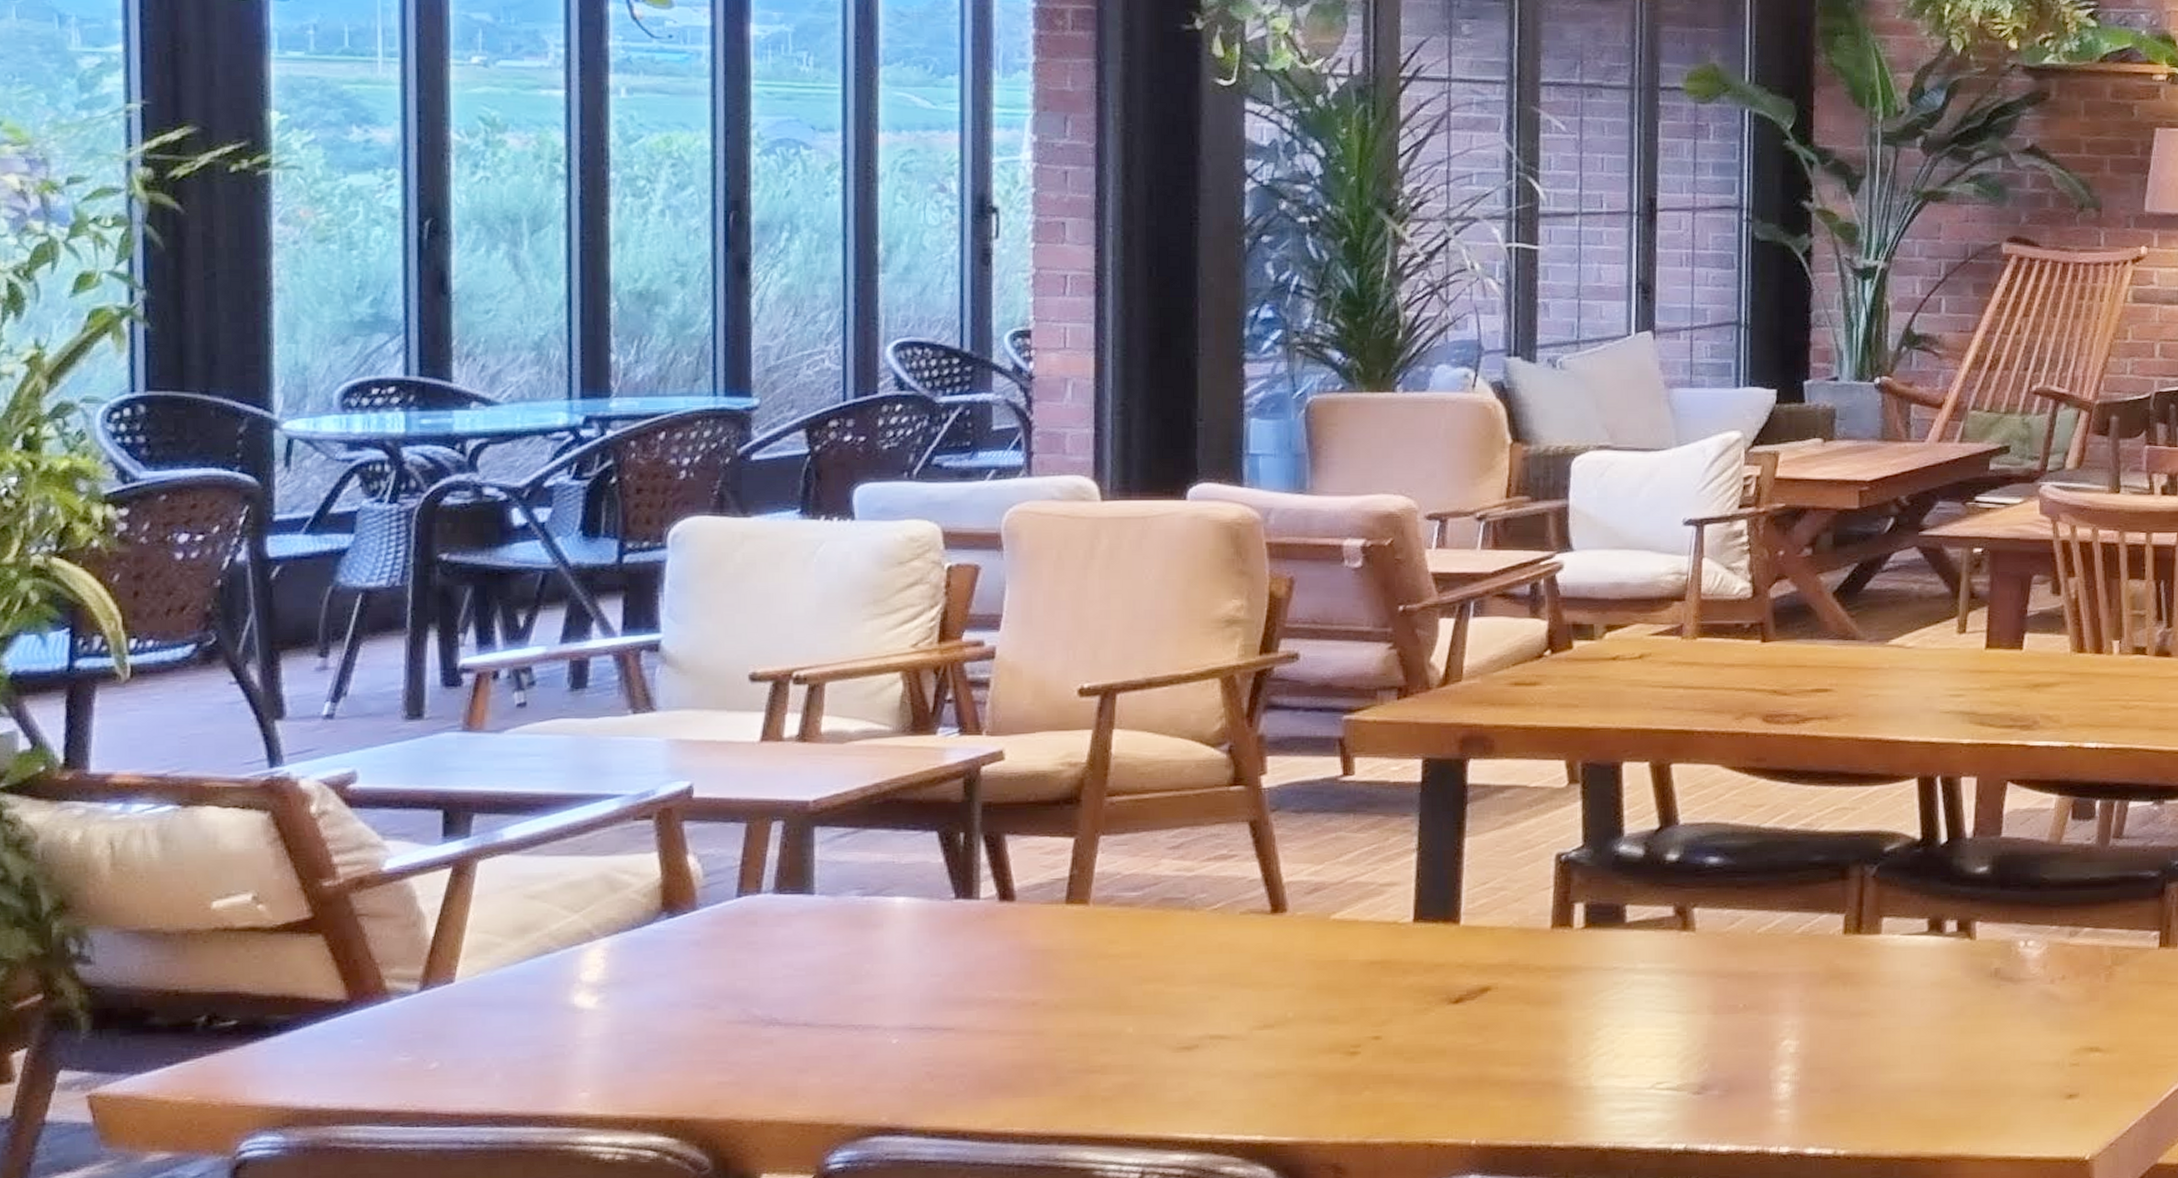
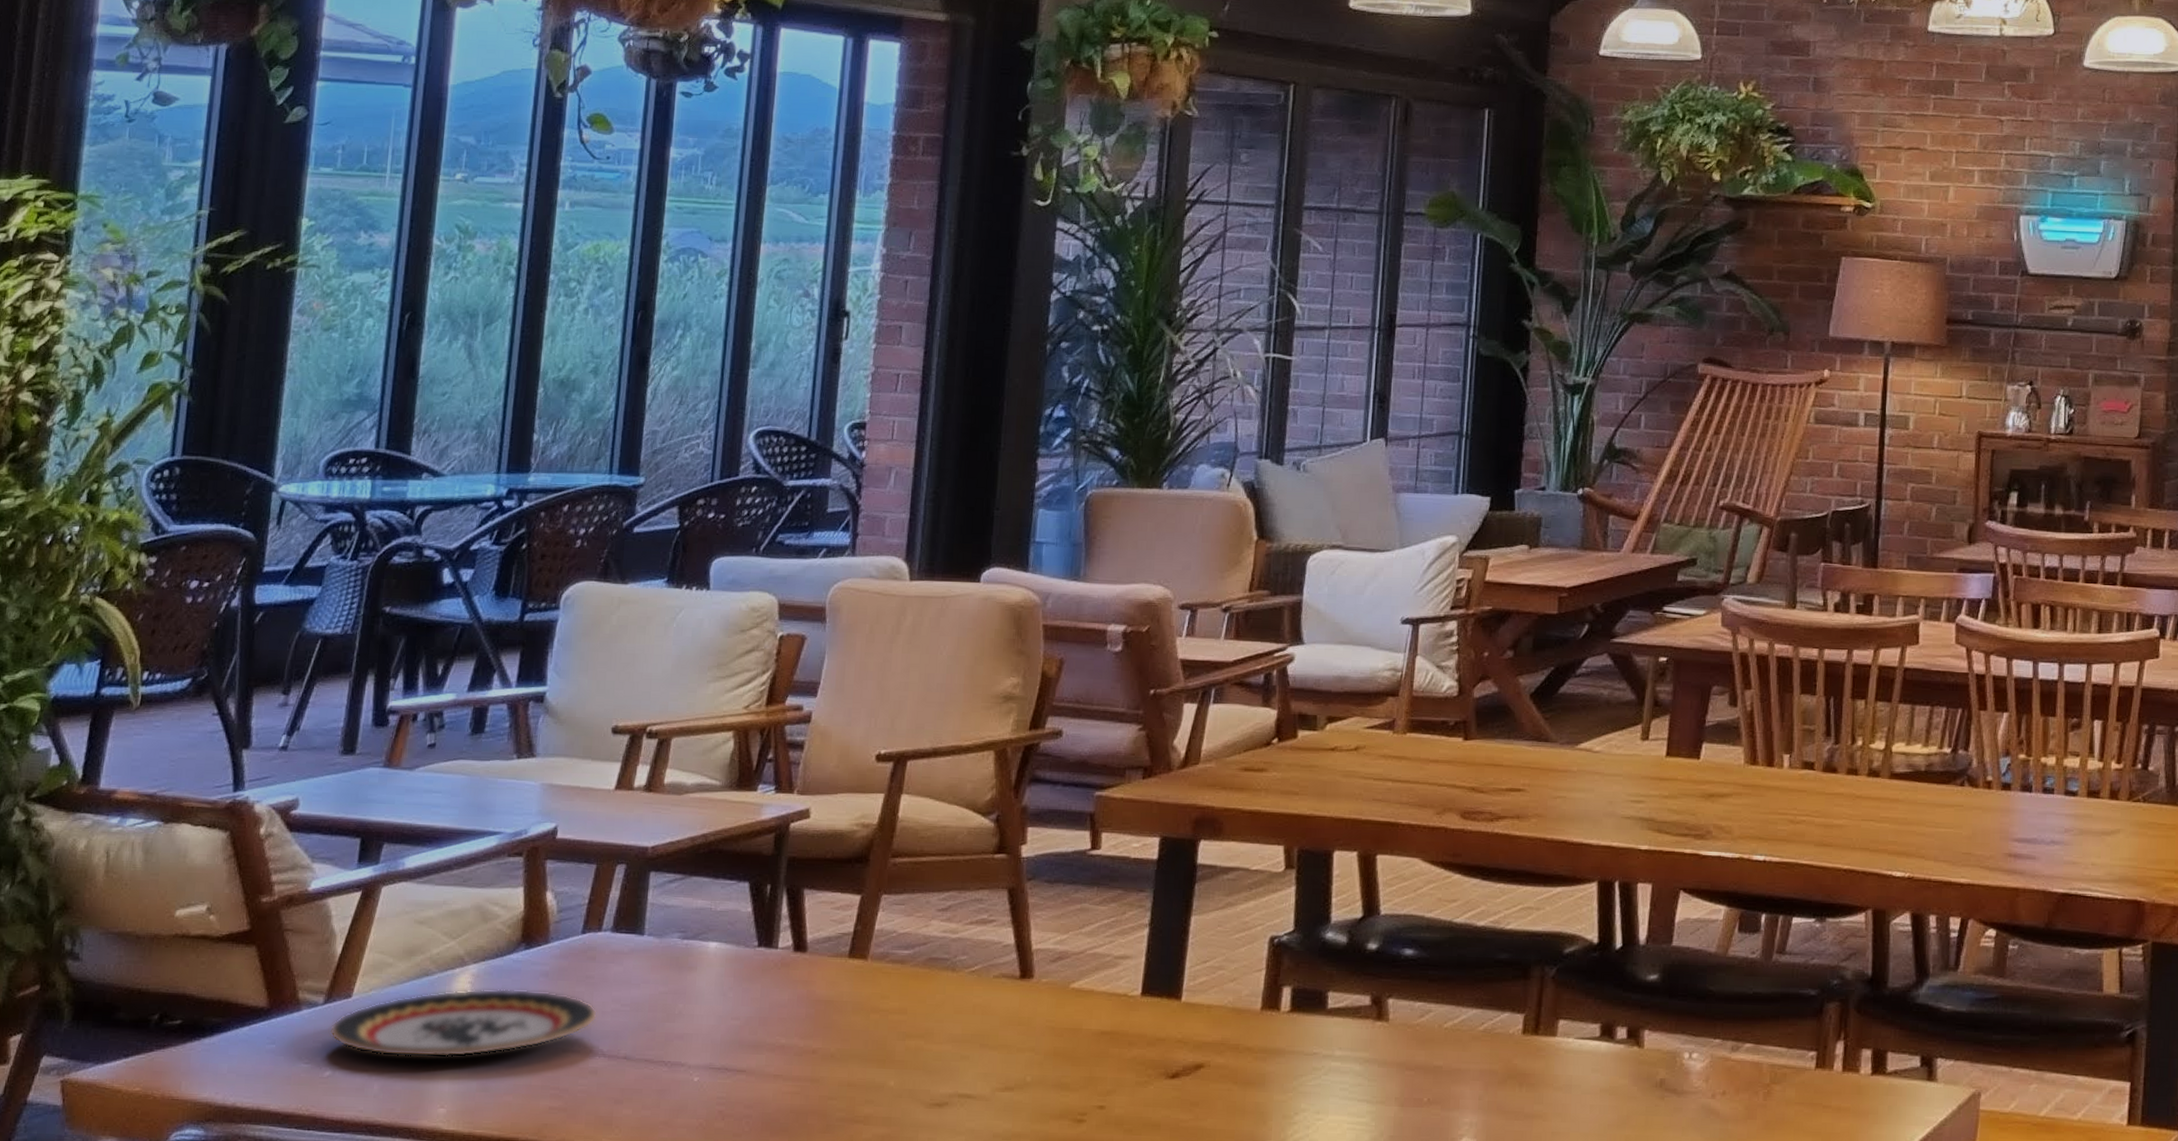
plate: none [430,960,767,1042] -> present [329,988,598,1058]

